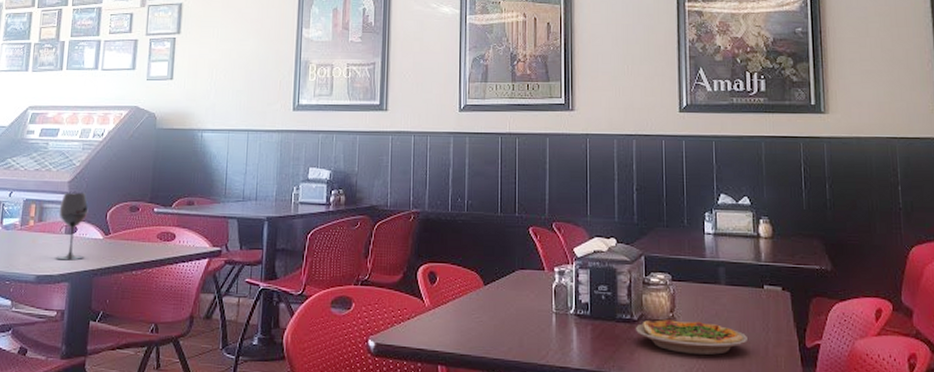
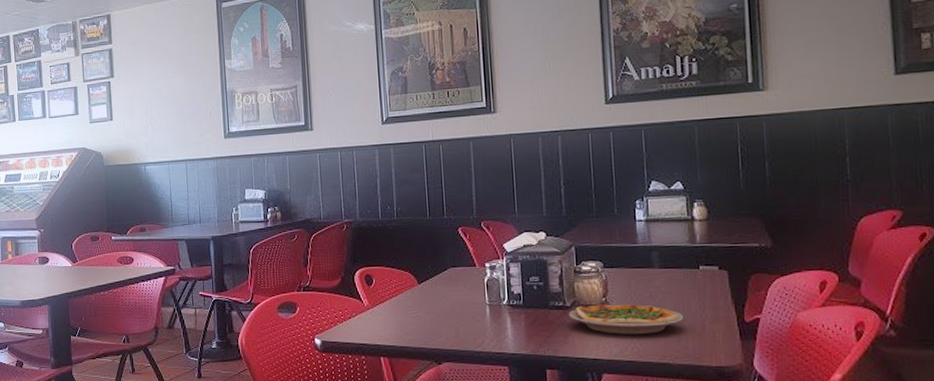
wineglass: present [56,192,89,261] -> none [31,227,59,287]

